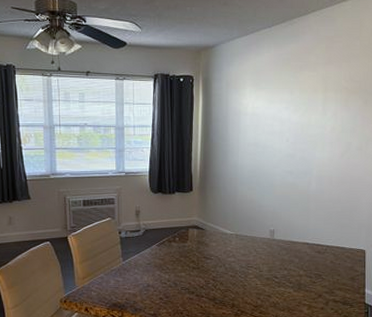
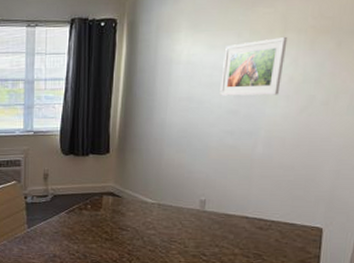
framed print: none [280,95,328,142] -> present [220,36,288,96]

